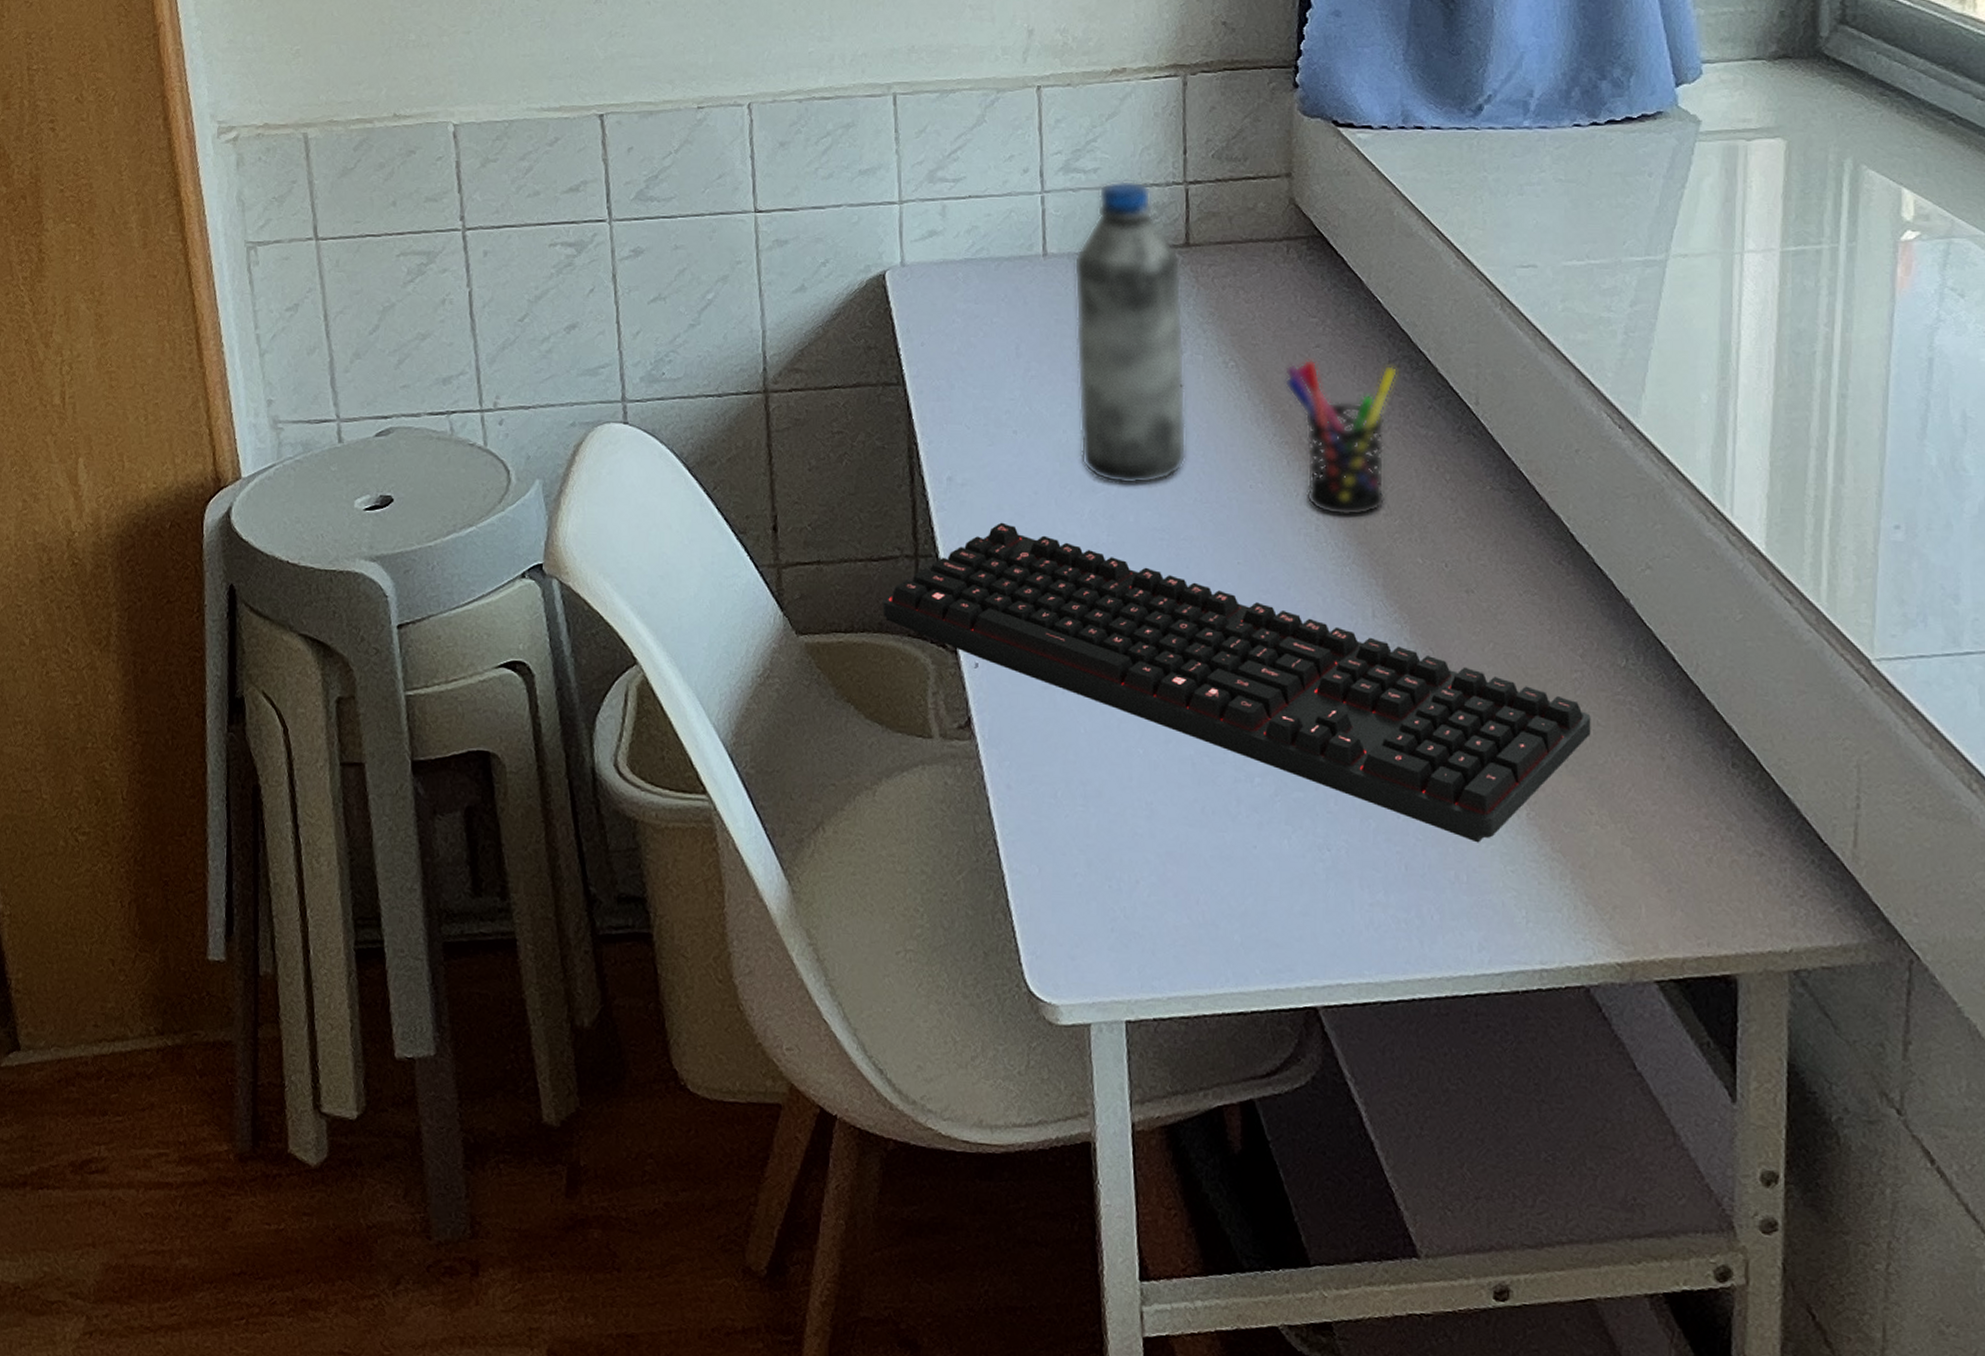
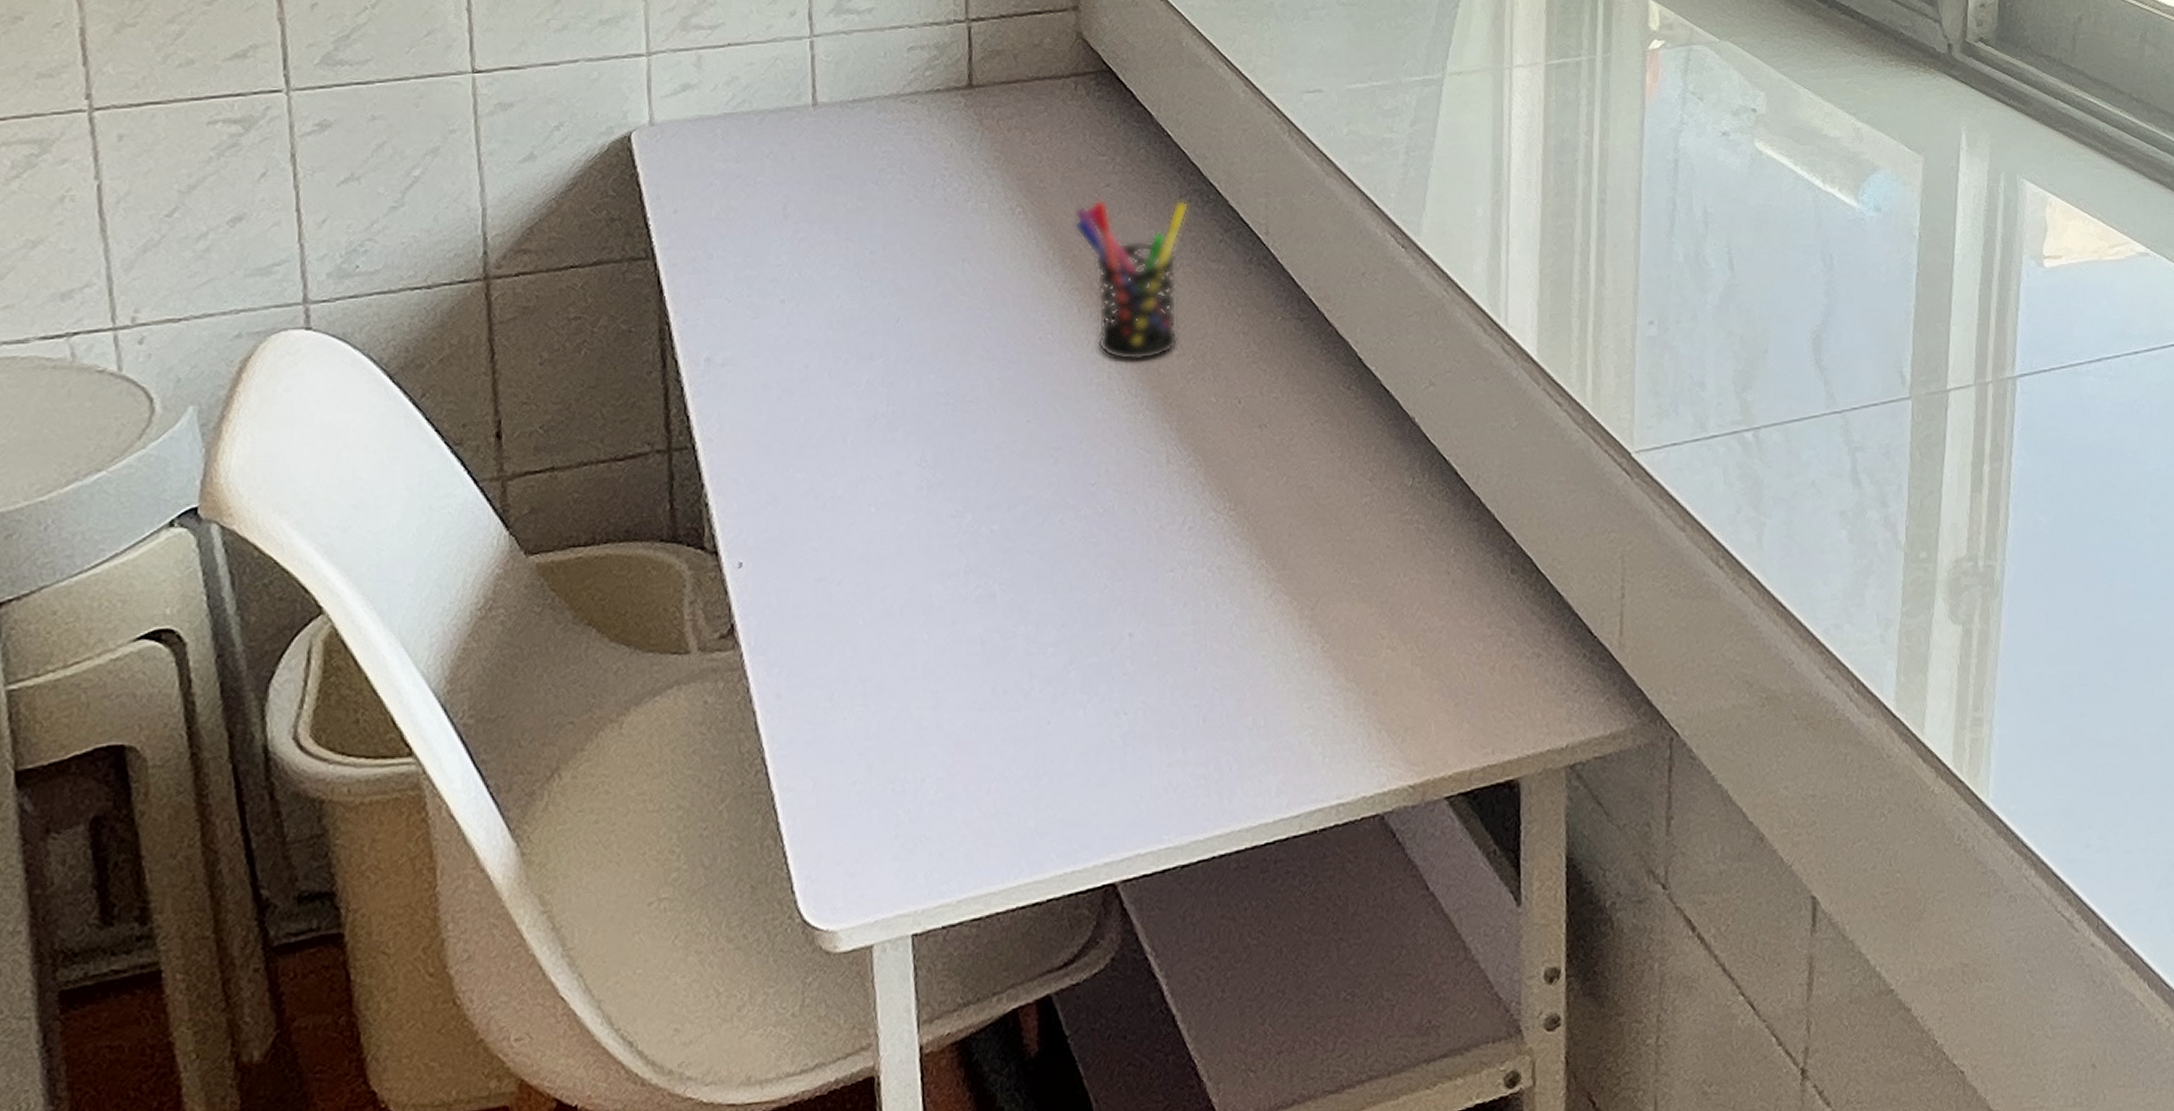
keyboard: present [882,522,1591,843] -> none [630,402,1381,684]
water bottle: present [1074,180,1187,485] -> none [847,20,972,349]

